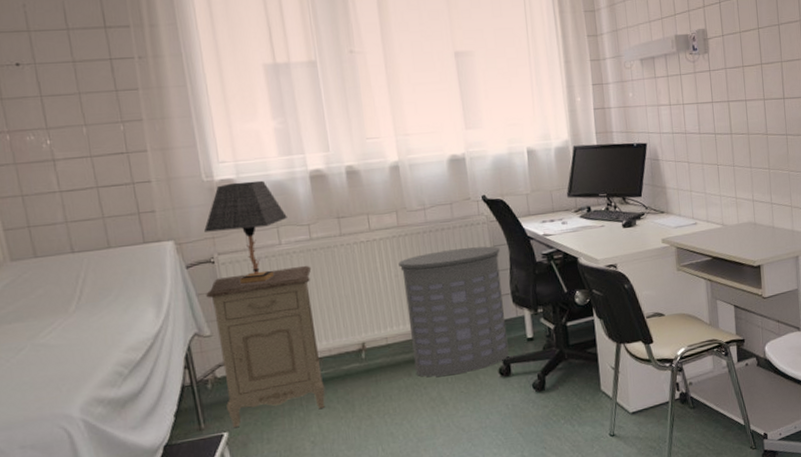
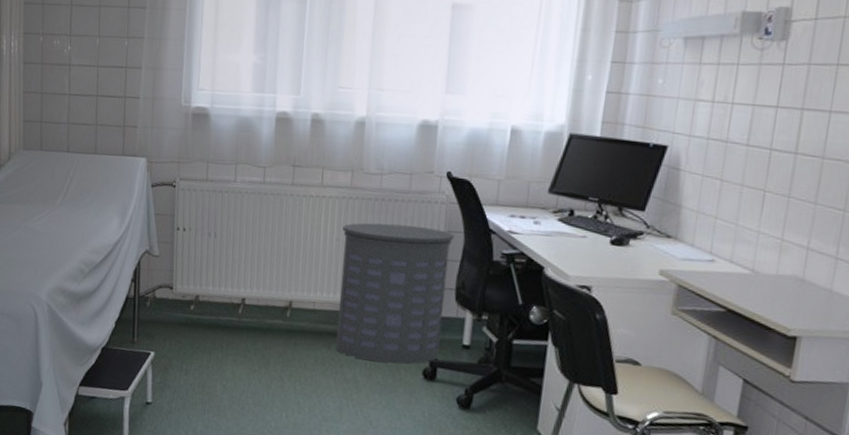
table lamp: present [203,180,287,284] -> none [172,111,247,215]
nightstand: present [206,265,326,428] -> none [158,202,259,356]

